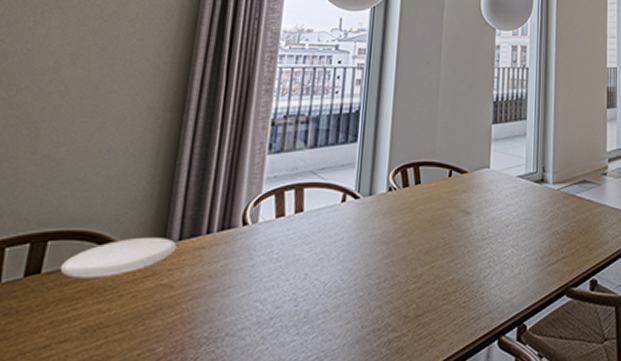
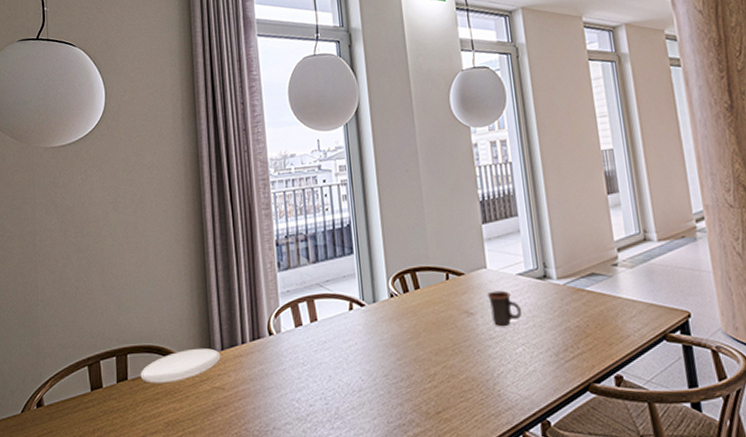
mug: none [486,191,517,227] -> present [487,290,522,326]

